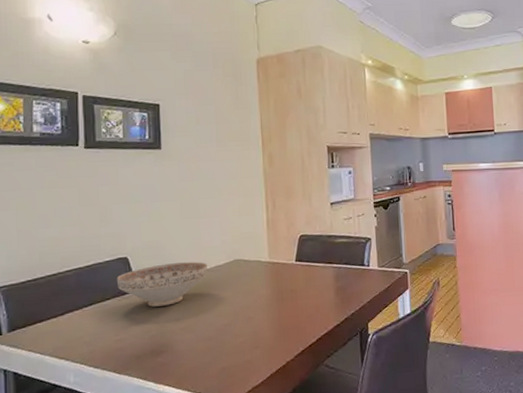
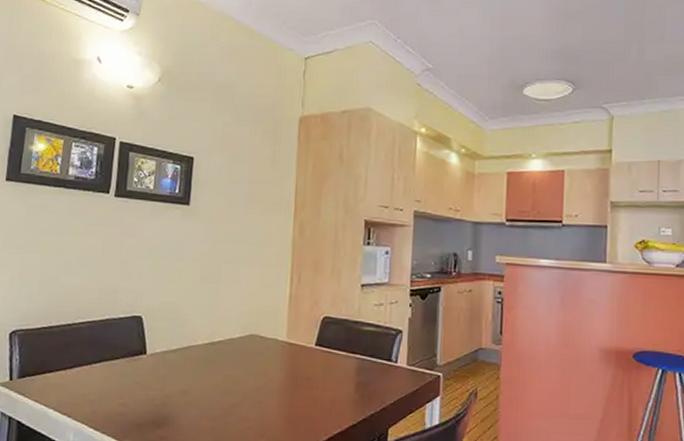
decorative bowl: present [116,261,208,307] -> none [127,328,222,375]

